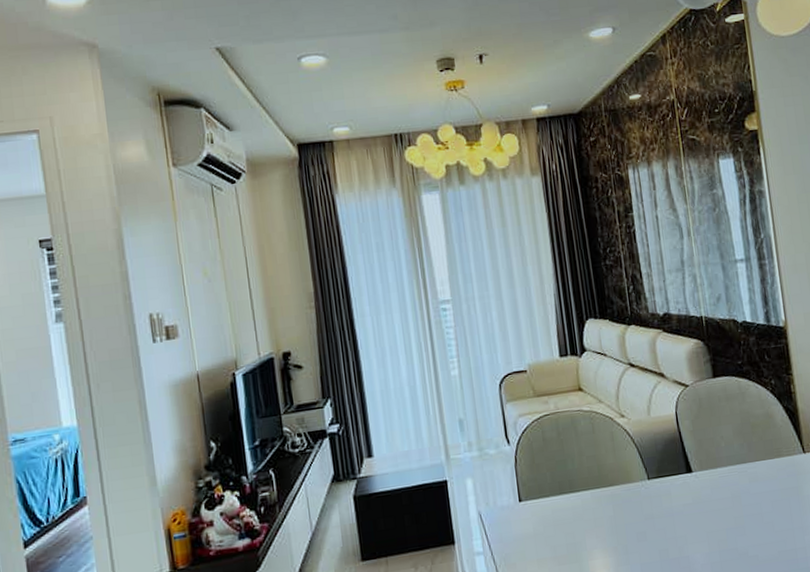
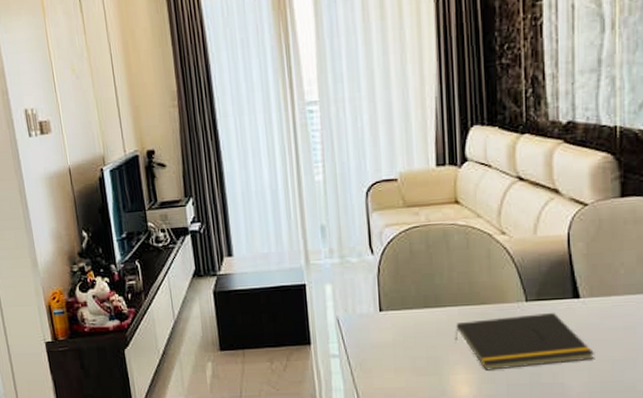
notepad: none [590,488,711,552] -> present [455,313,595,370]

